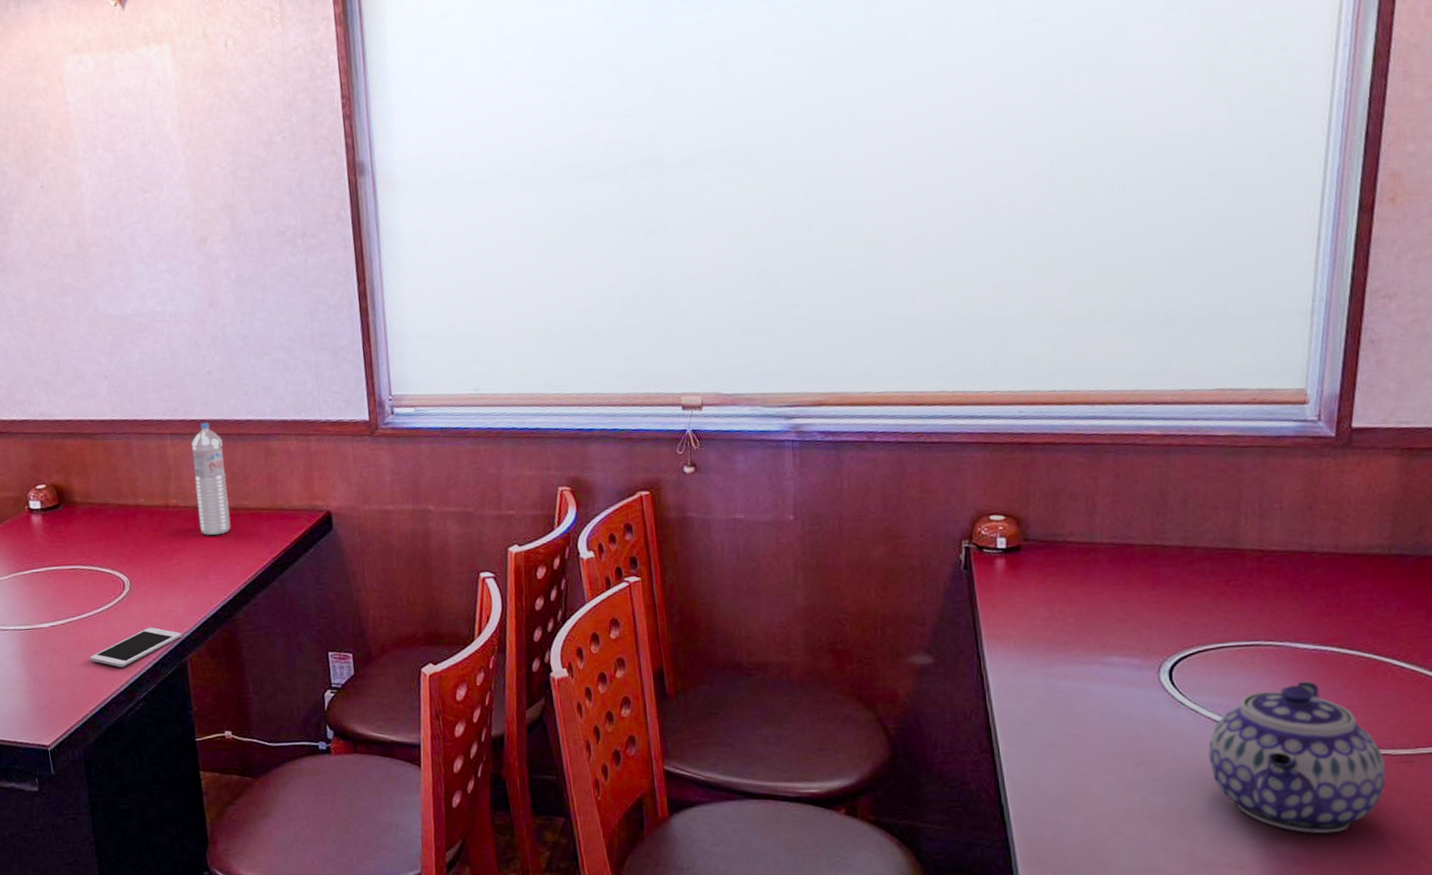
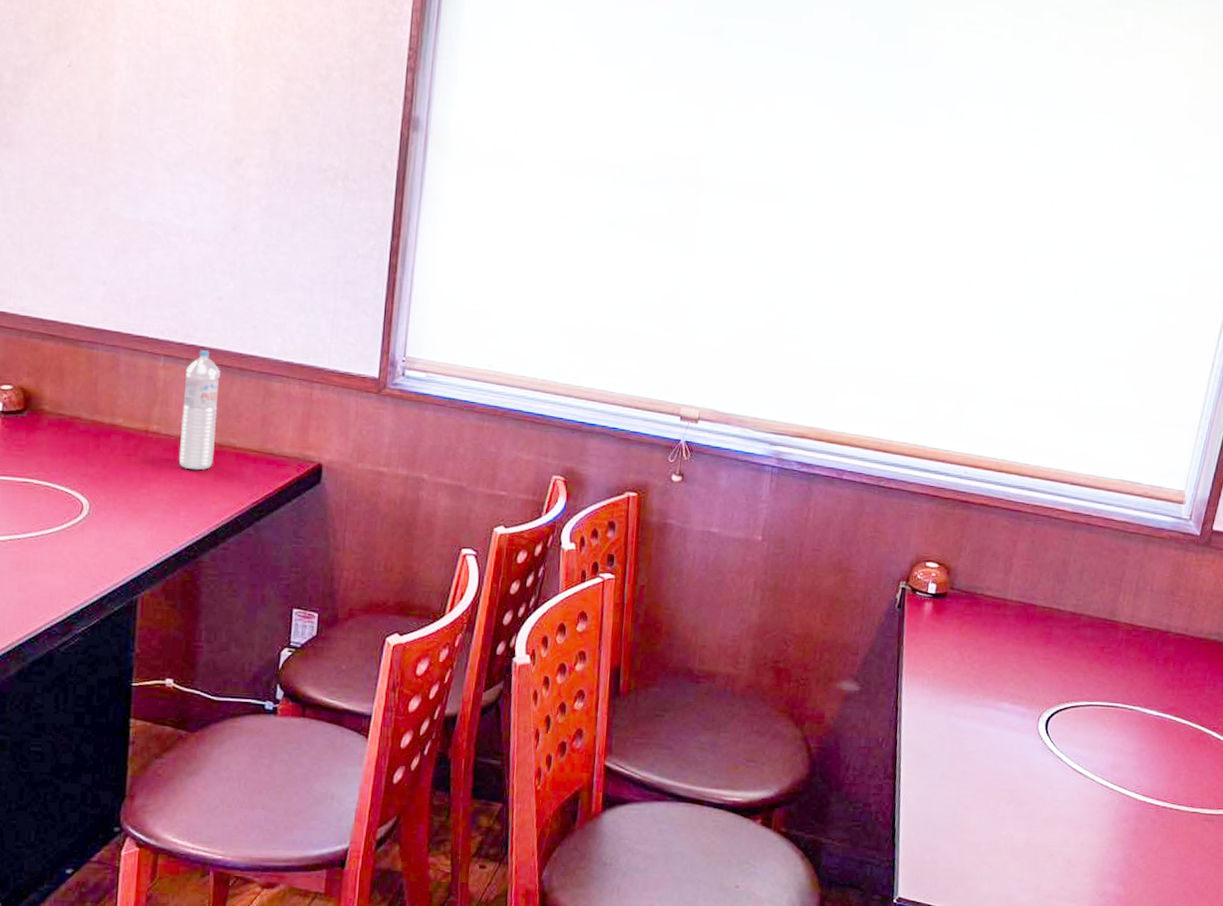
cell phone: present [90,627,182,668] -> none [27,557,138,597]
teapot: present [1208,681,1386,834] -> none [1064,742,1194,877]

